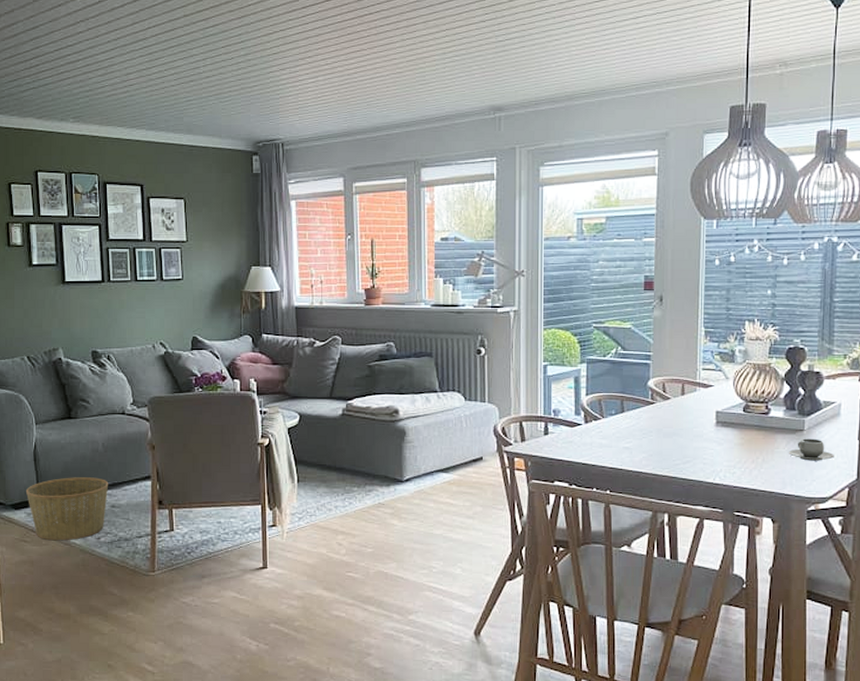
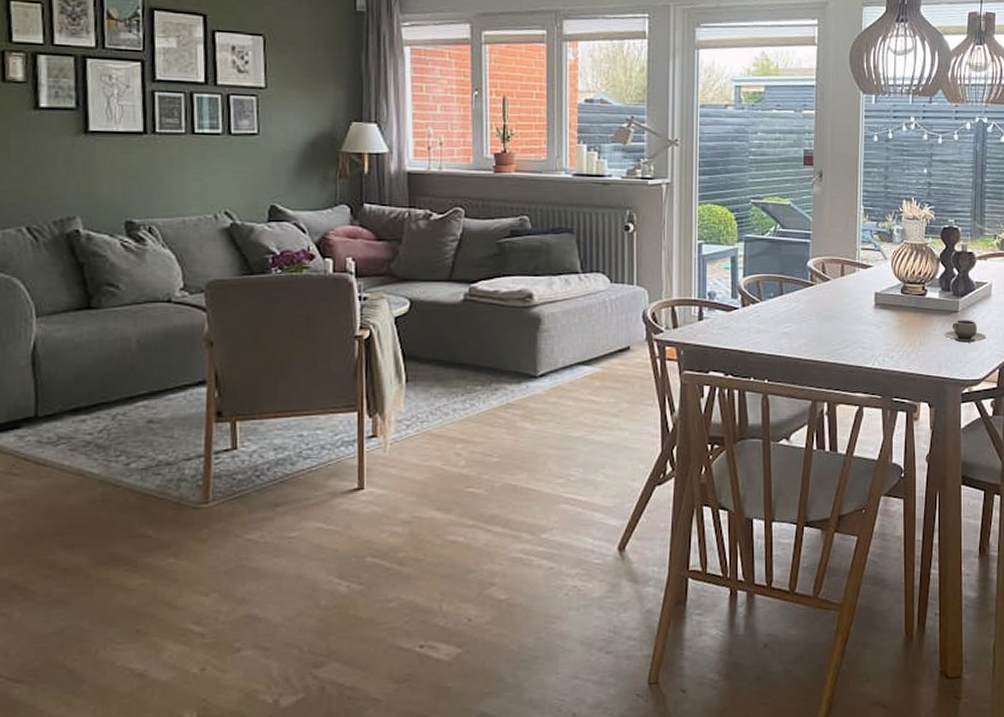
basket: present [25,477,109,541] -> none [16,385,145,471]

